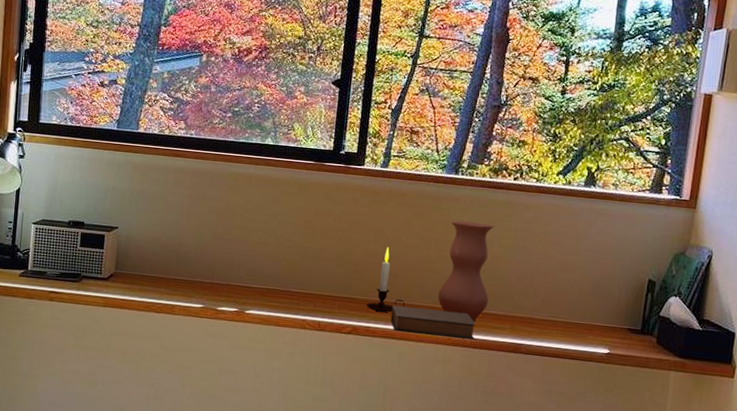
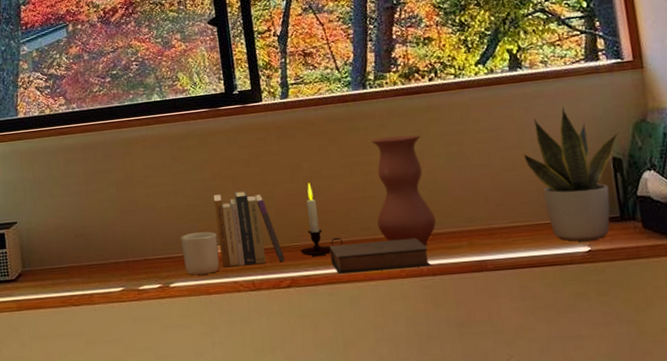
mug: none [262,269,297,309] -> present [180,231,220,275]
books: none [296,240,352,311] -> present [213,191,286,268]
potted plant: none [576,227,660,346] -> present [523,106,619,241]

